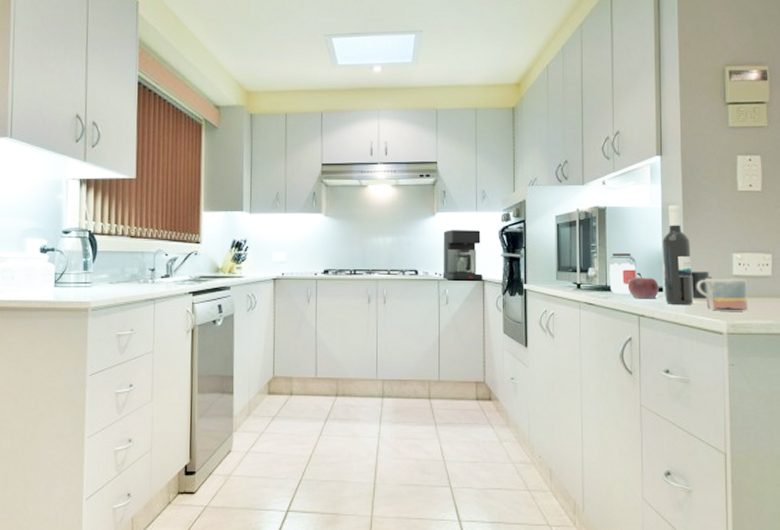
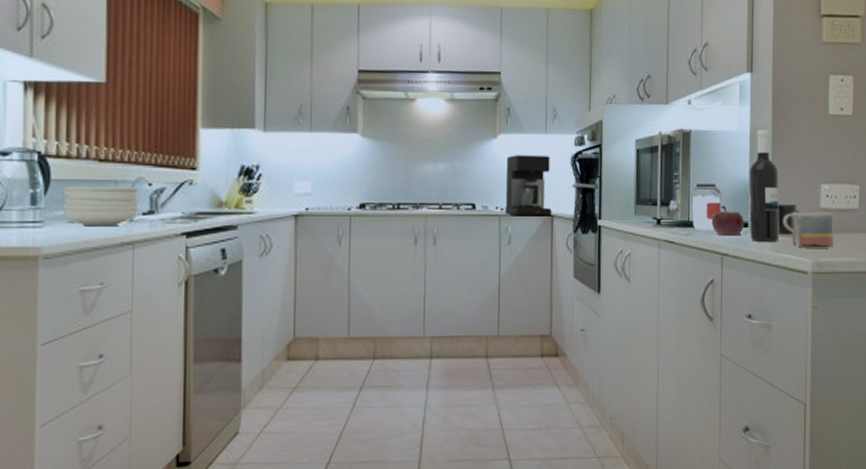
bowl: none [105,256,158,287] -> present [62,186,138,227]

